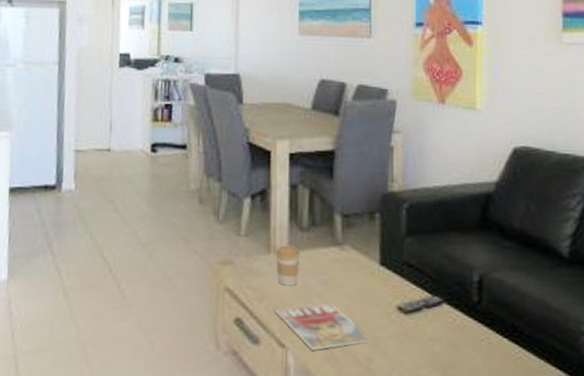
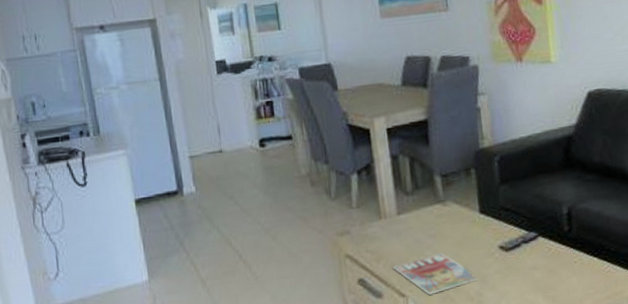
coffee cup: present [276,245,300,286] -> none [386,209,409,245]

